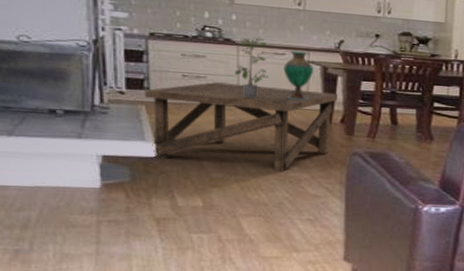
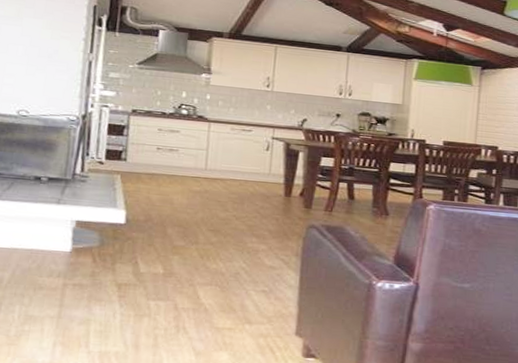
coffee table: present [144,82,338,172] -> none [121,155,298,242]
potted plant: present [234,37,269,99] -> none [204,114,236,172]
decorative urn: present [283,50,313,100] -> none [249,127,277,174]

